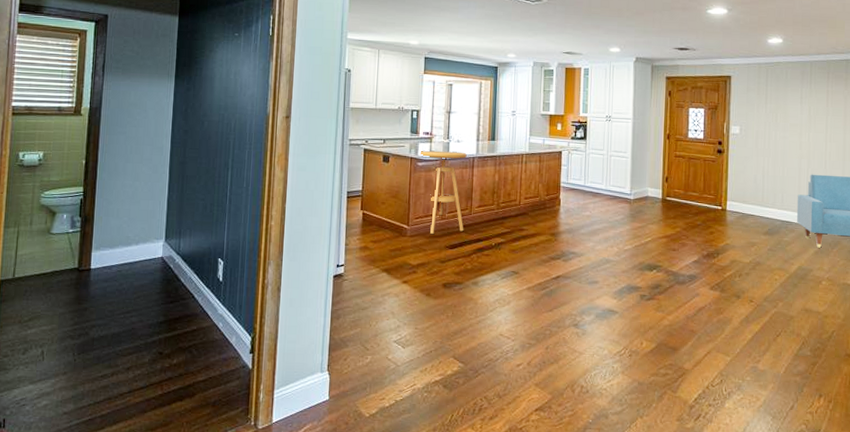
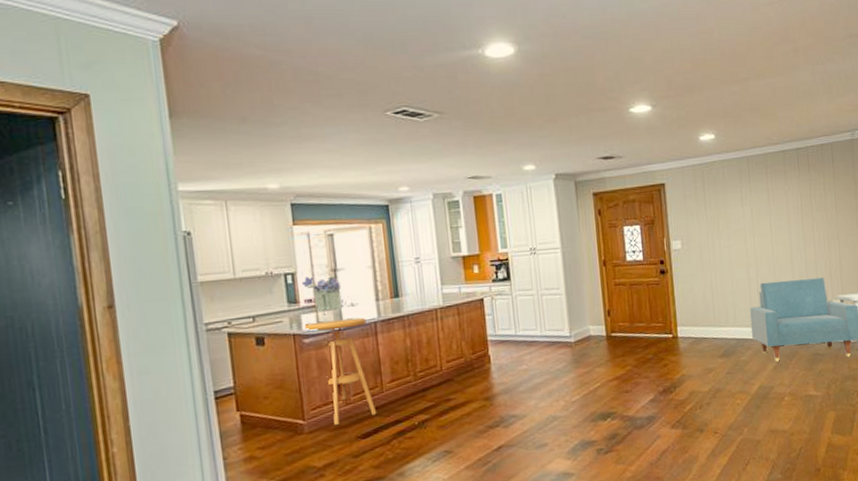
flower bouquet: none [423,114,452,146] -> present [301,274,343,315]

